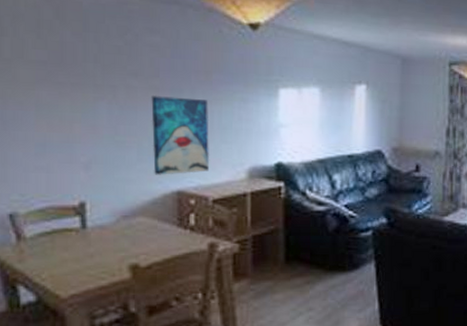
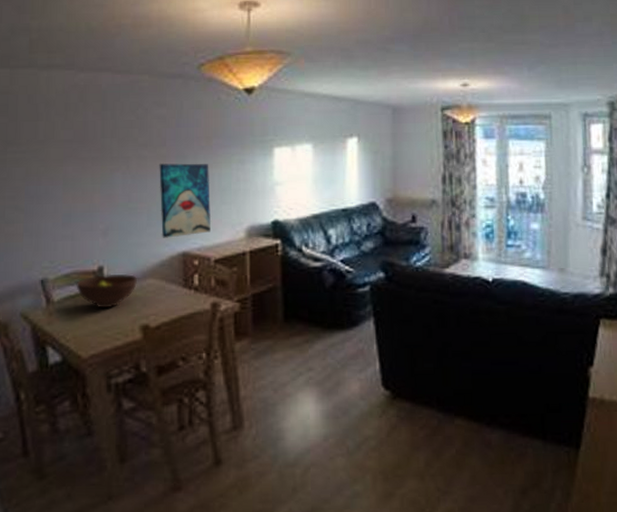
fruit bowl: none [52,210,126,246] -> present [76,274,138,308]

